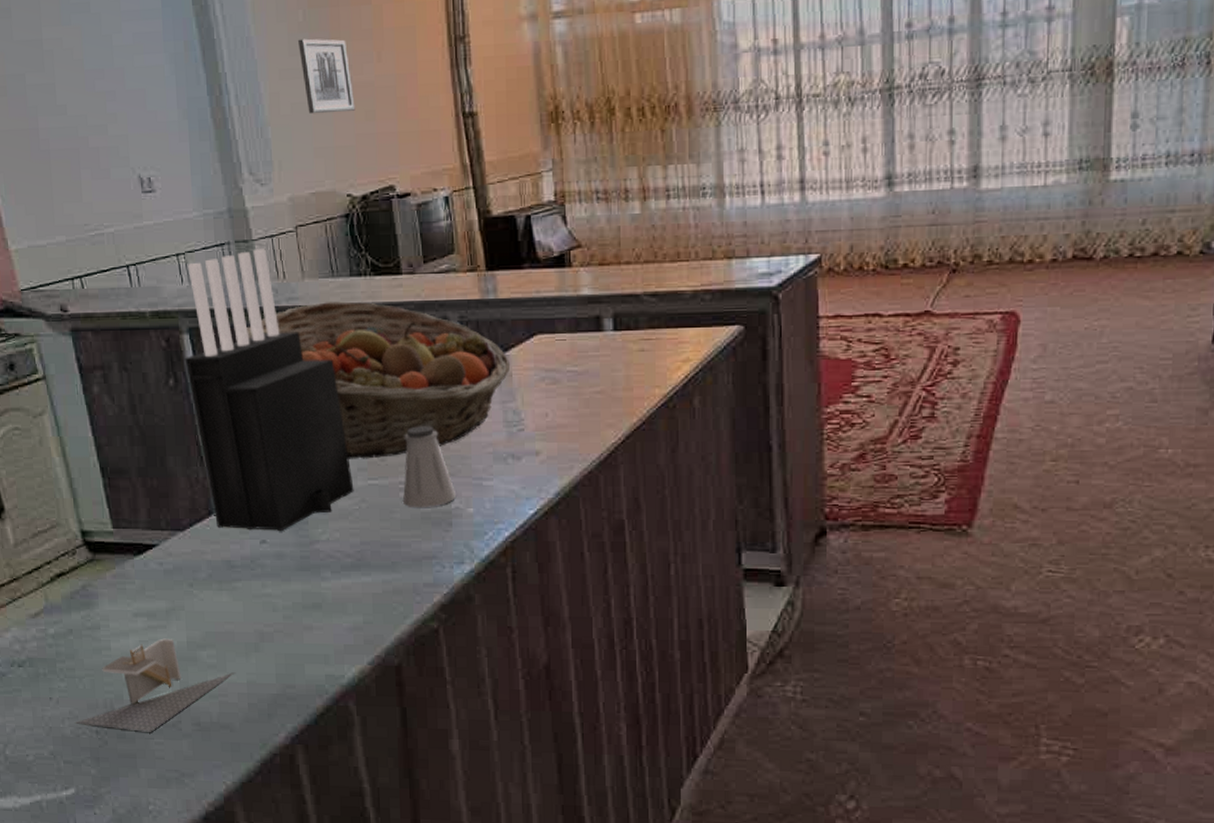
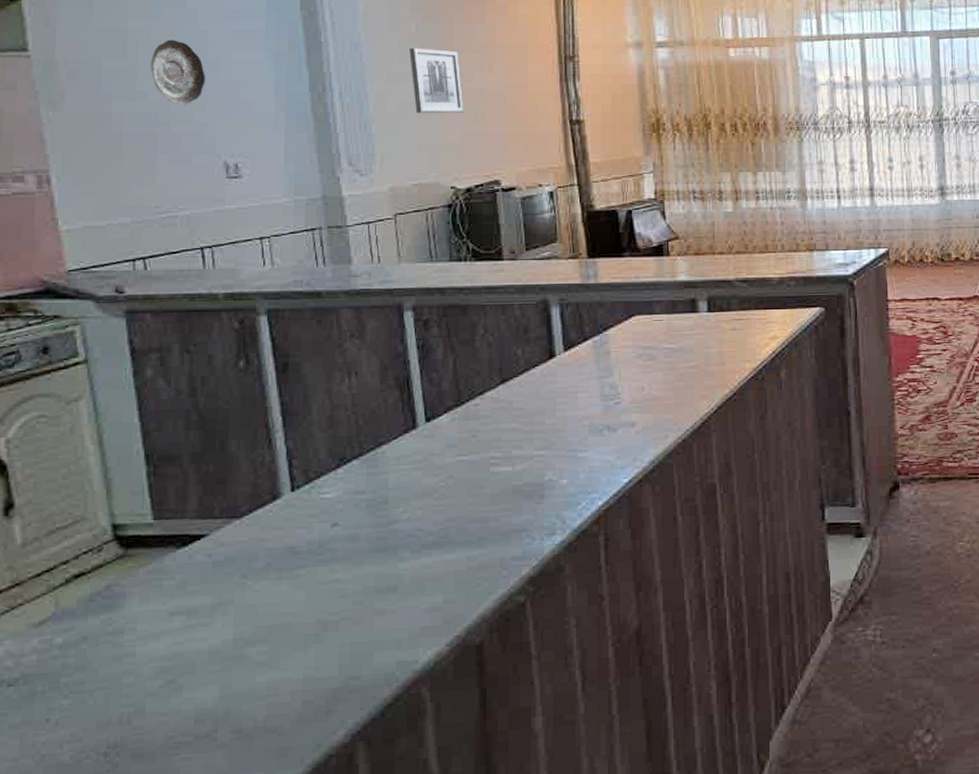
decorative plate: none [66,47,115,118] -> present [150,39,205,105]
utensil holder: present [75,638,235,732] -> none [78,637,290,748]
knife block: present [184,249,354,531] -> none [259,234,441,513]
fruit basket: present [247,301,510,459] -> none [333,285,608,436]
saltshaker: present [403,426,457,508] -> none [494,402,550,482]

